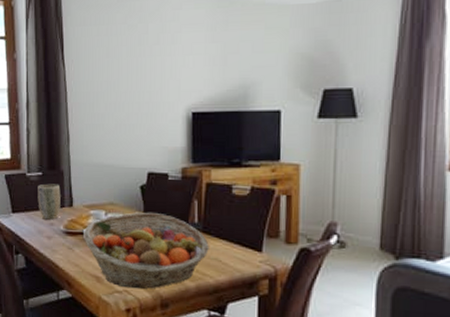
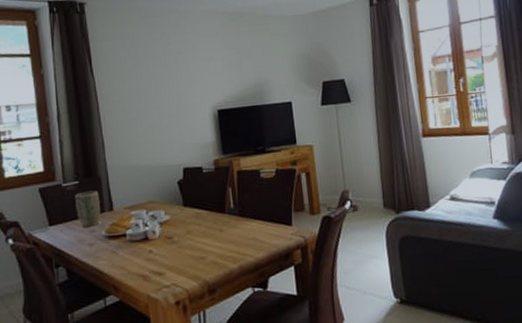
fruit basket: present [84,212,209,289] -> none [126,204,247,282]

